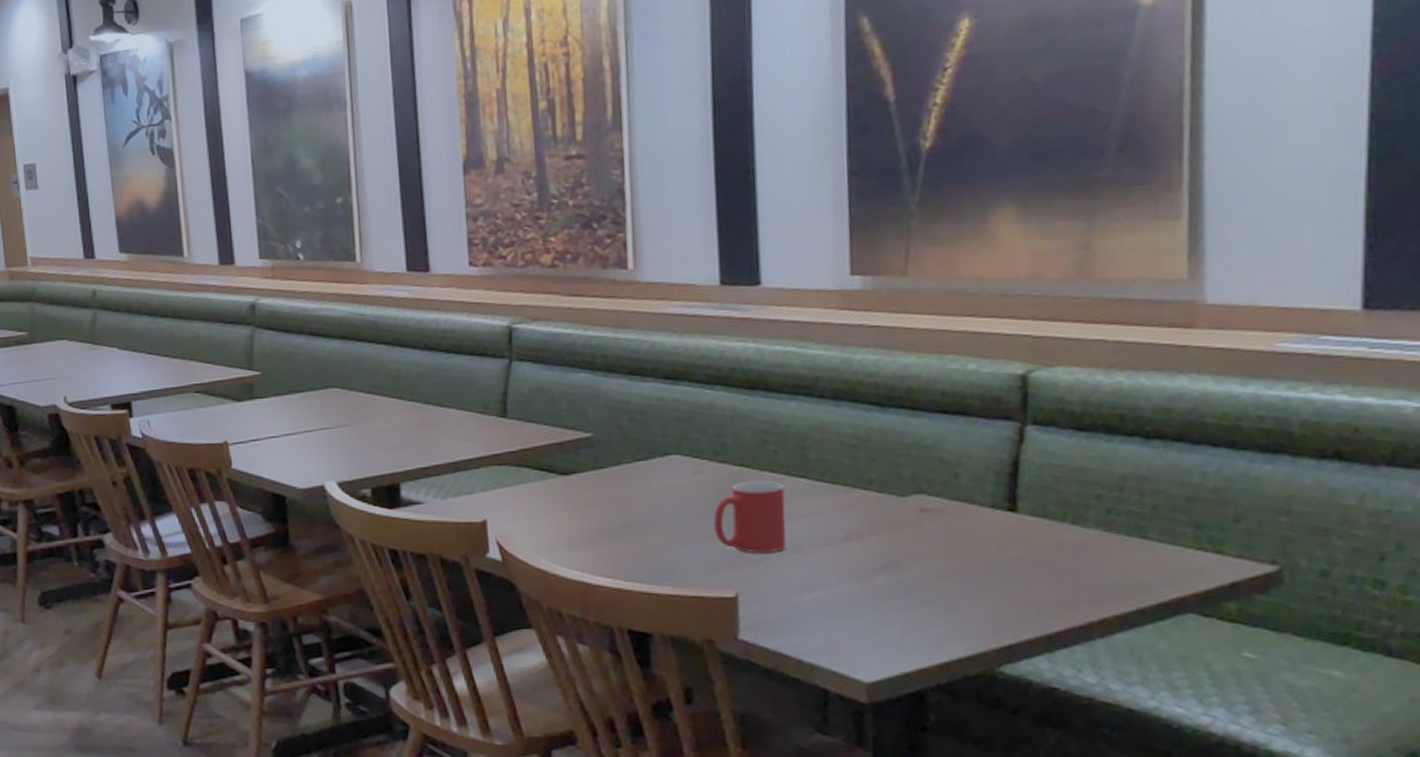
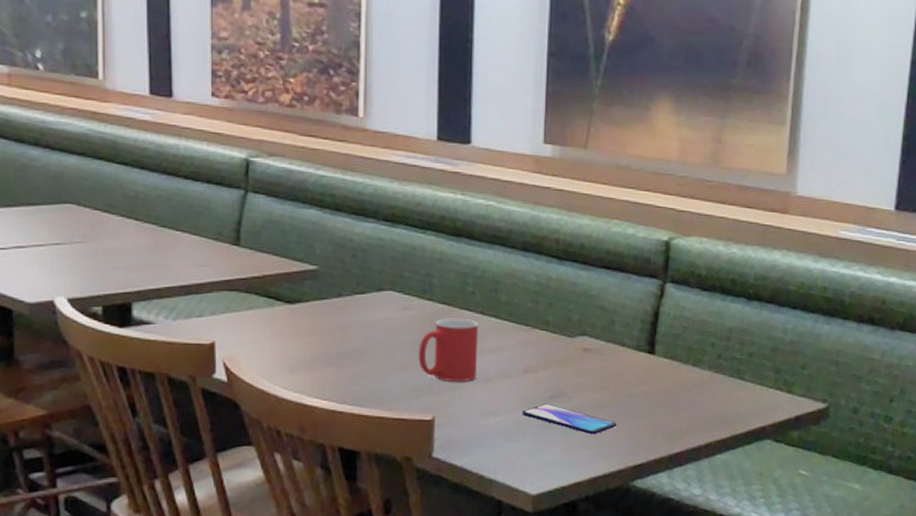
smartphone: none [846,575,972,611] -> present [522,403,617,435]

